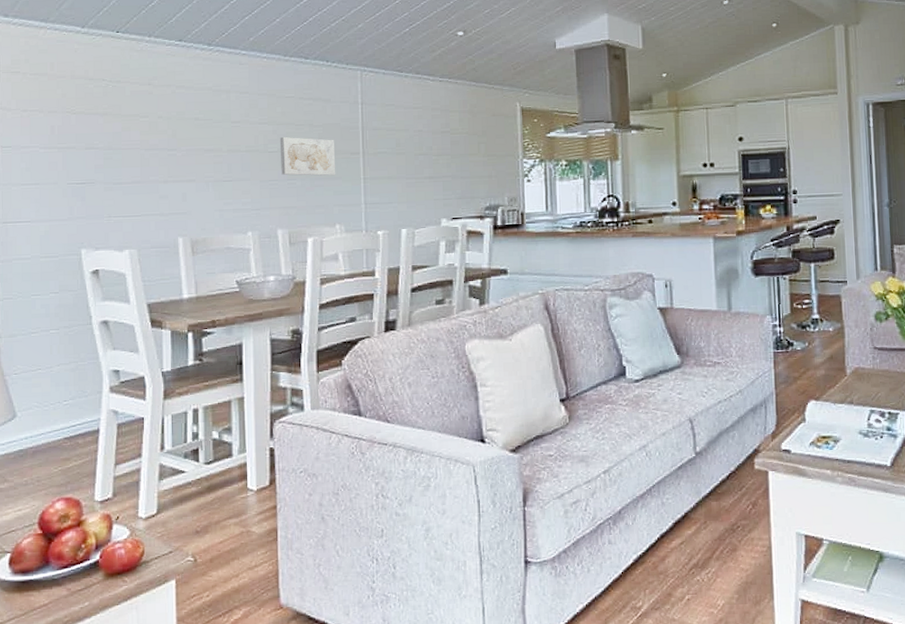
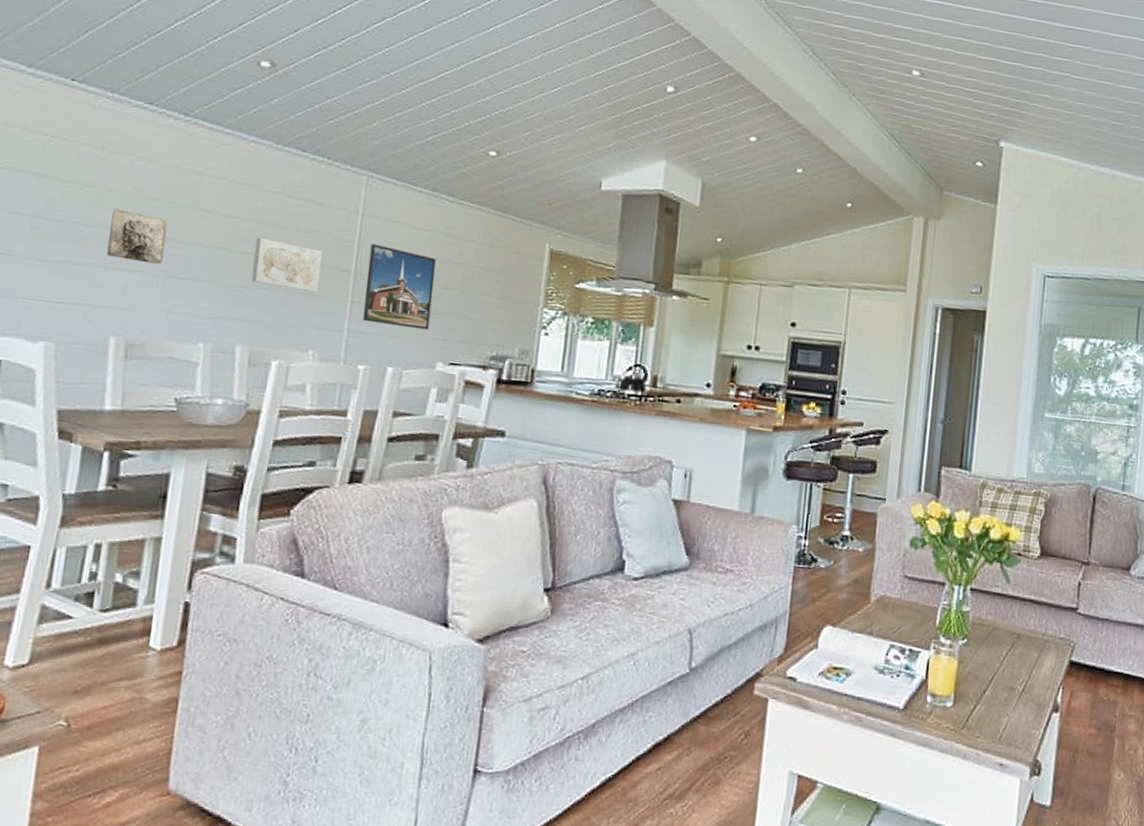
wall relief: none [164,132,209,173] -> present [107,209,167,265]
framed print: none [373,127,430,194] -> present [362,244,436,330]

